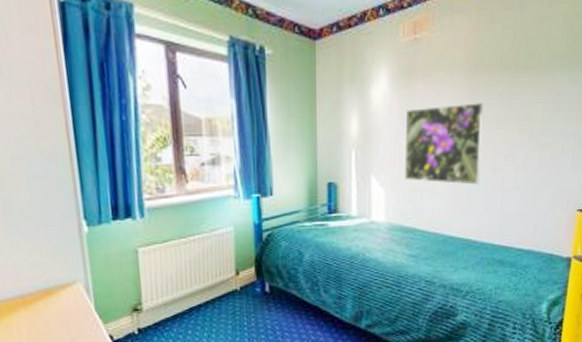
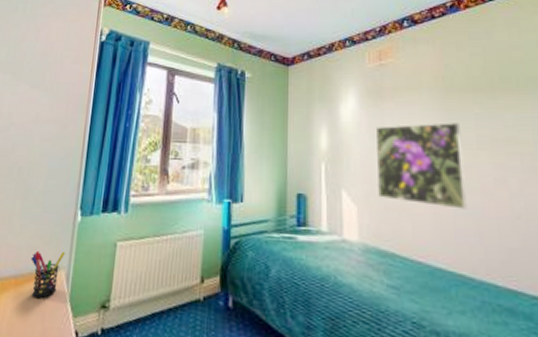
pen holder: none [35,264,77,314] -> present [31,250,65,299]

